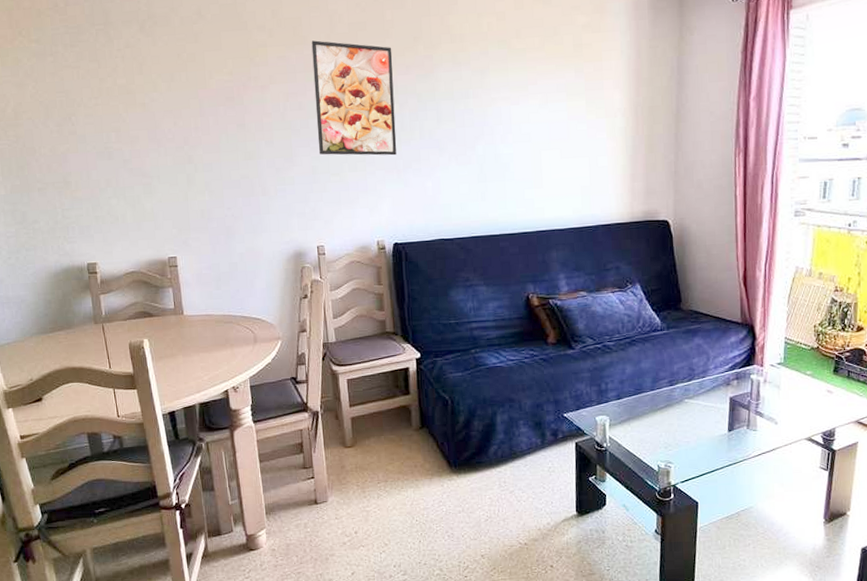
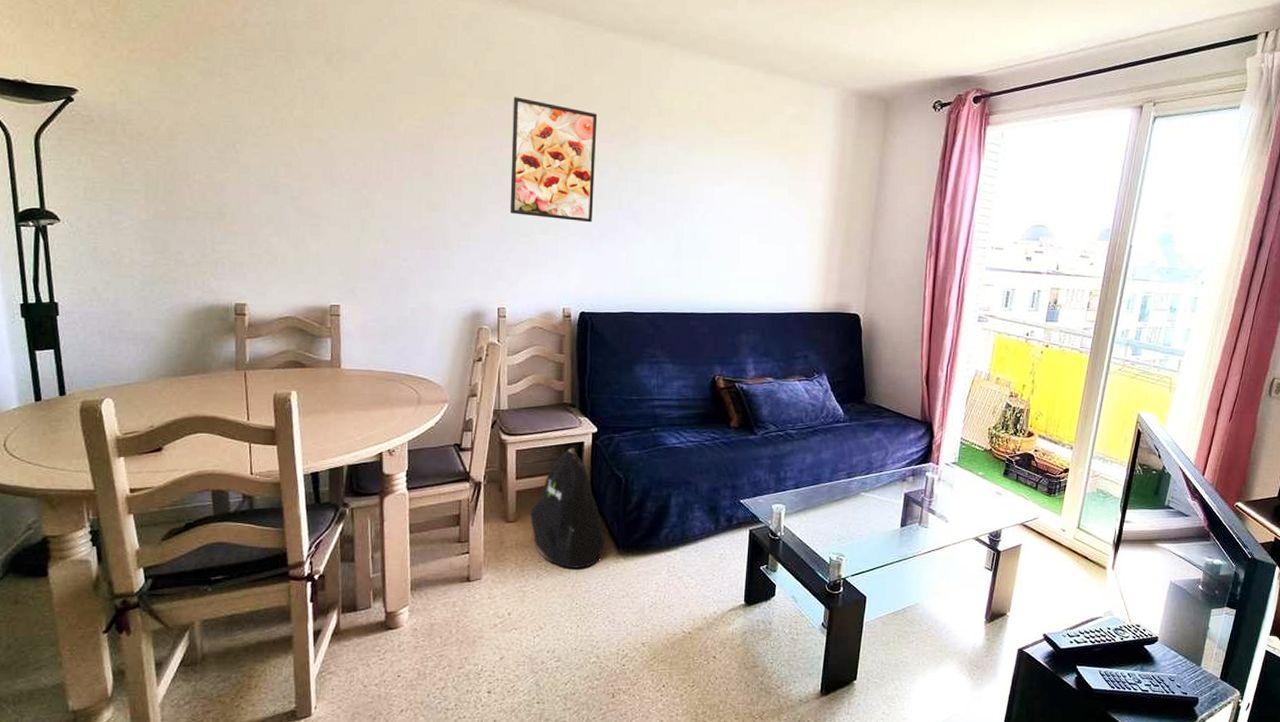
backpack: none [366,373,439,488] -> present [530,447,606,568]

